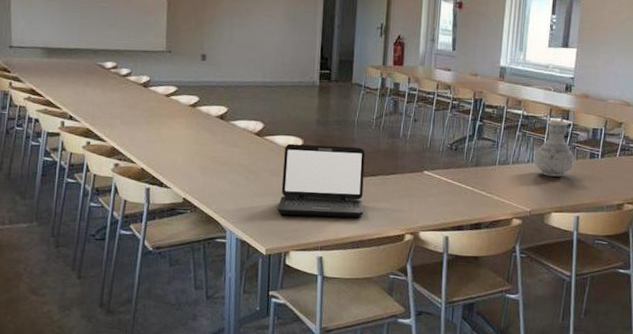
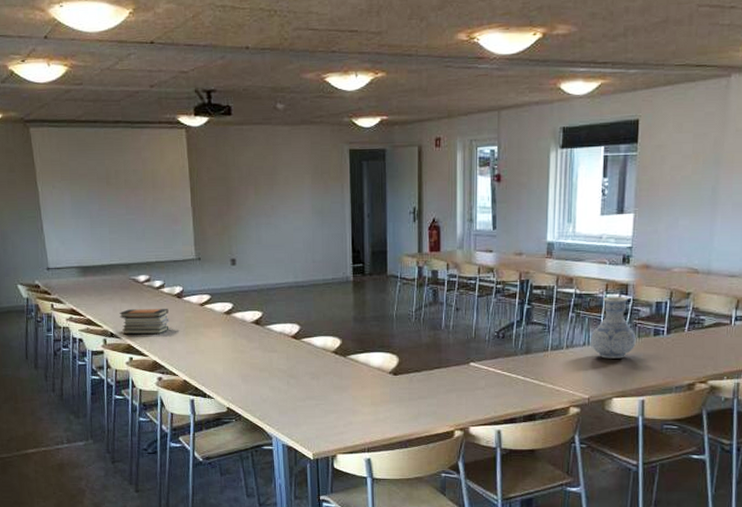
book stack: none [81,94,133,120] -> present [119,309,169,334]
laptop: present [277,143,366,218] -> none [321,343,410,418]

